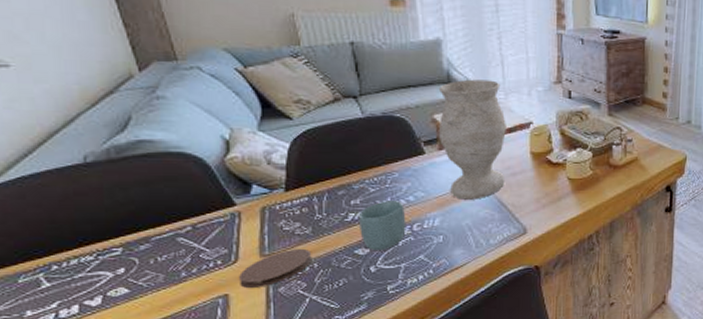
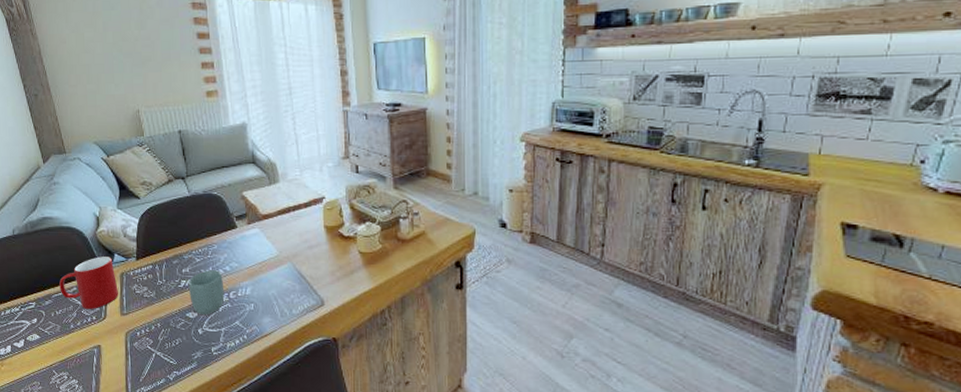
cup: none [163,188,257,252] -> present [59,256,118,309]
coaster: present [239,248,312,288] -> none [107,309,156,341]
vase: present [438,79,506,200] -> none [245,158,304,271]

